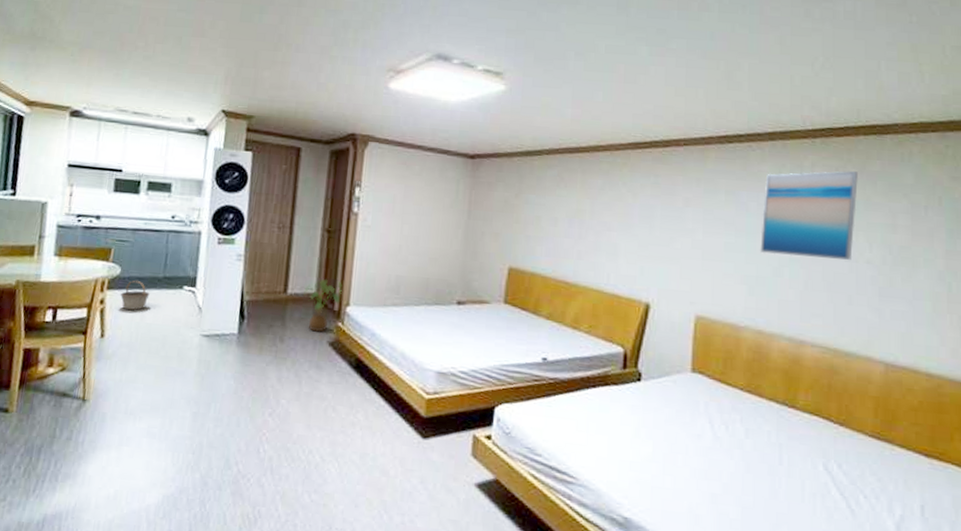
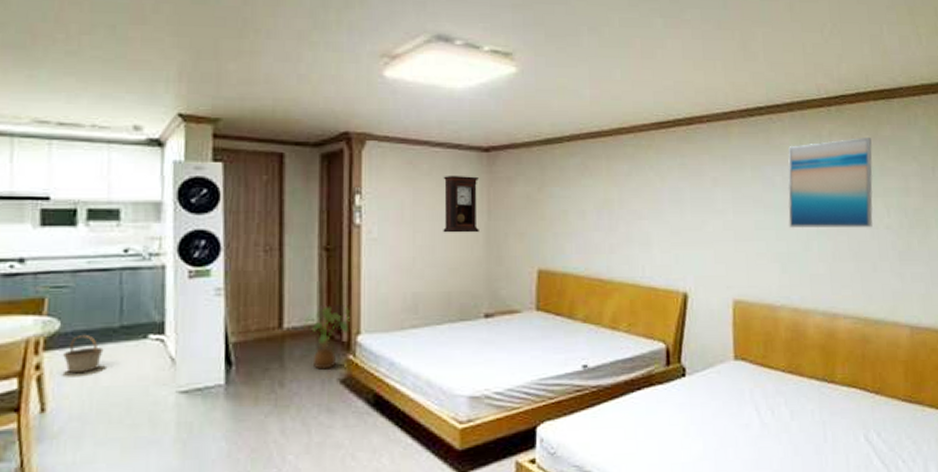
pendulum clock: none [427,176,463,229] -> present [443,175,479,233]

